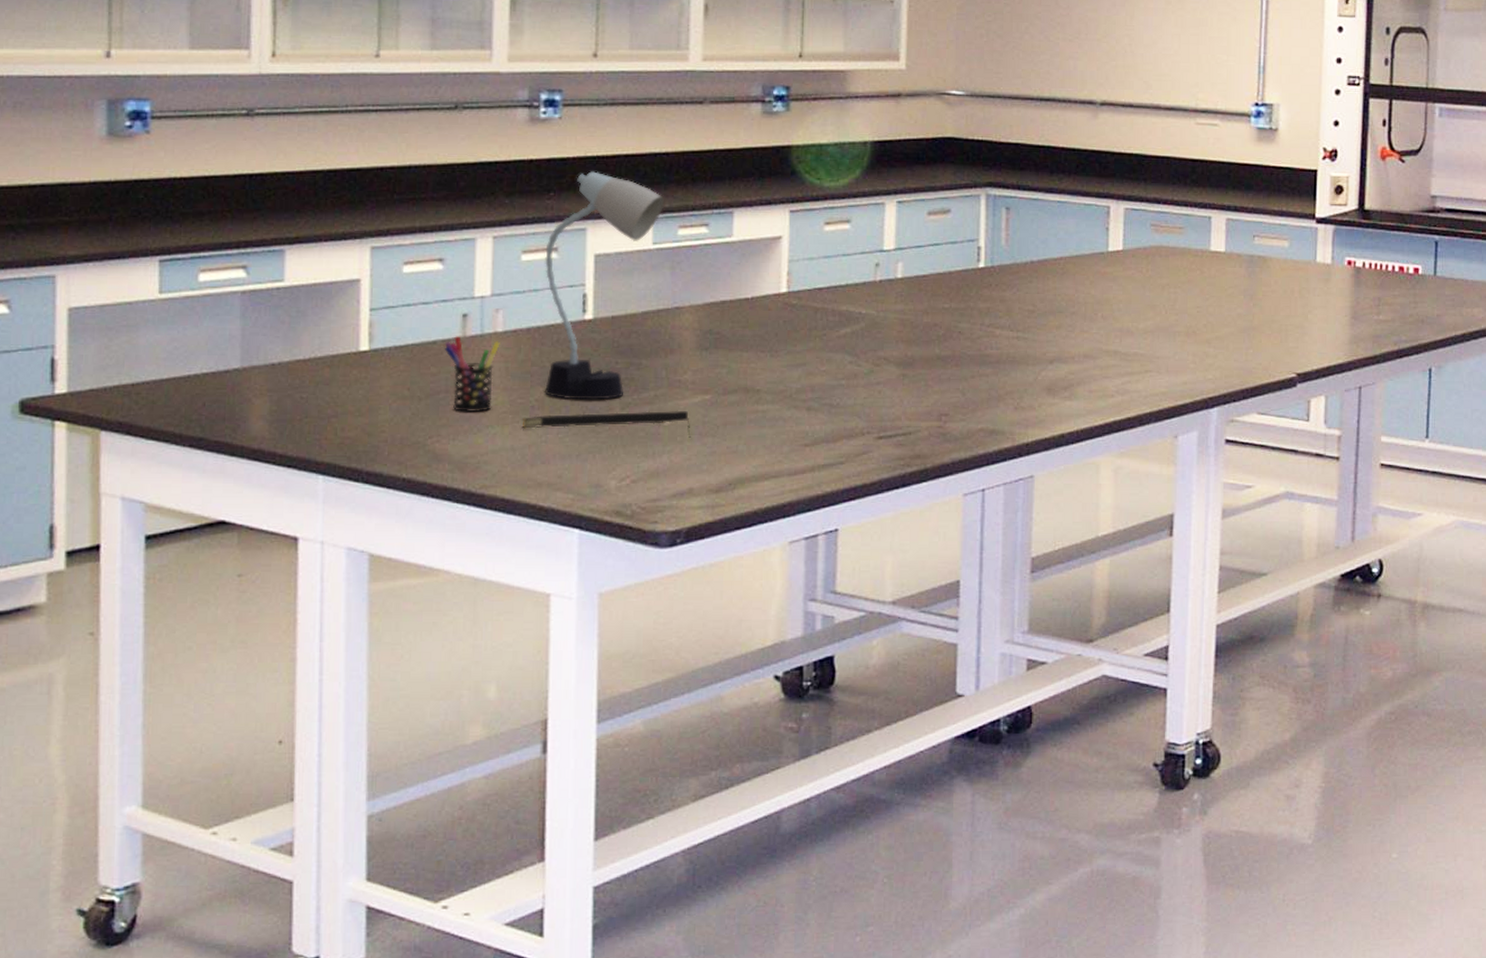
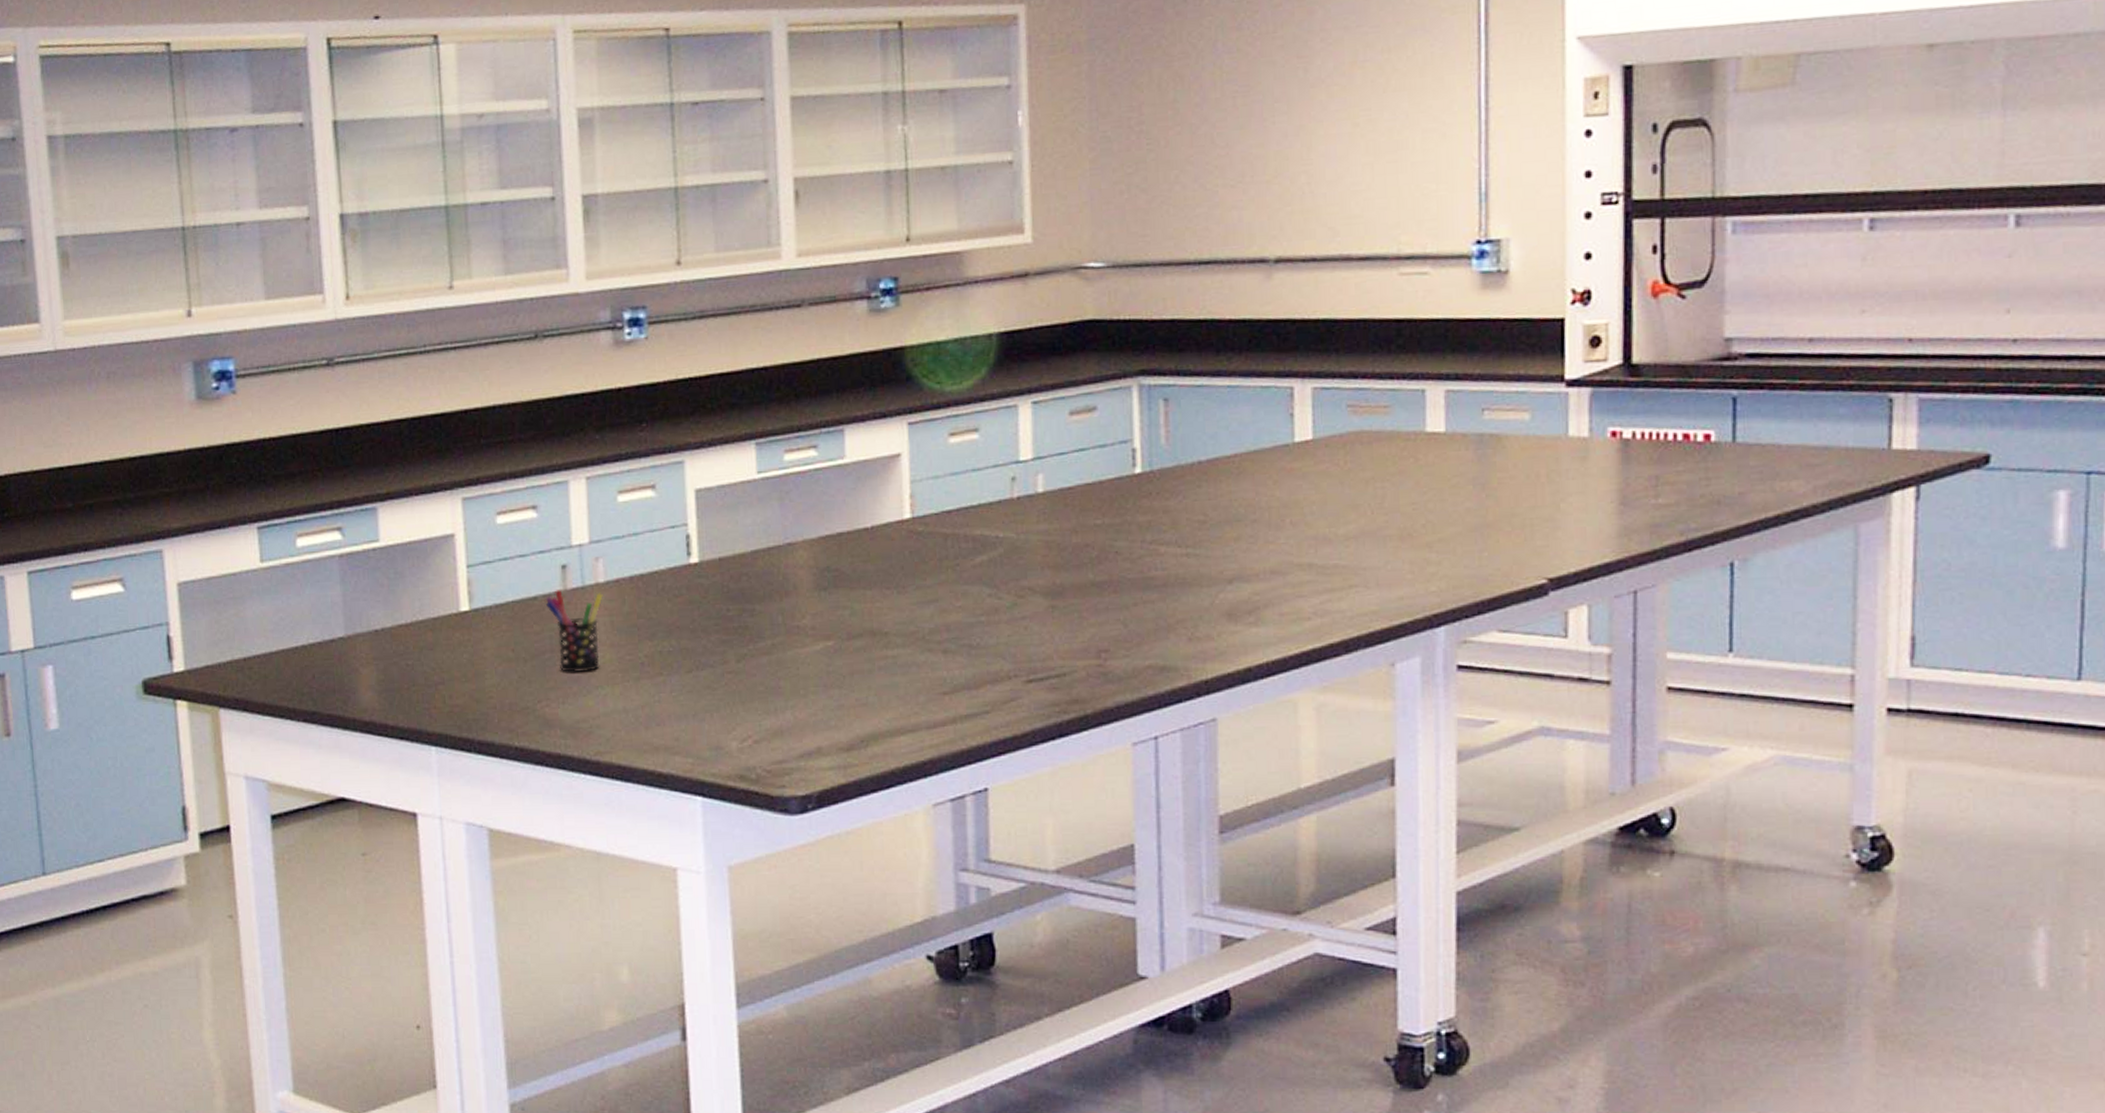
notepad: present [521,410,691,438] -> none [632,660,815,690]
desk lamp: present [545,171,665,400] -> none [642,395,767,653]

